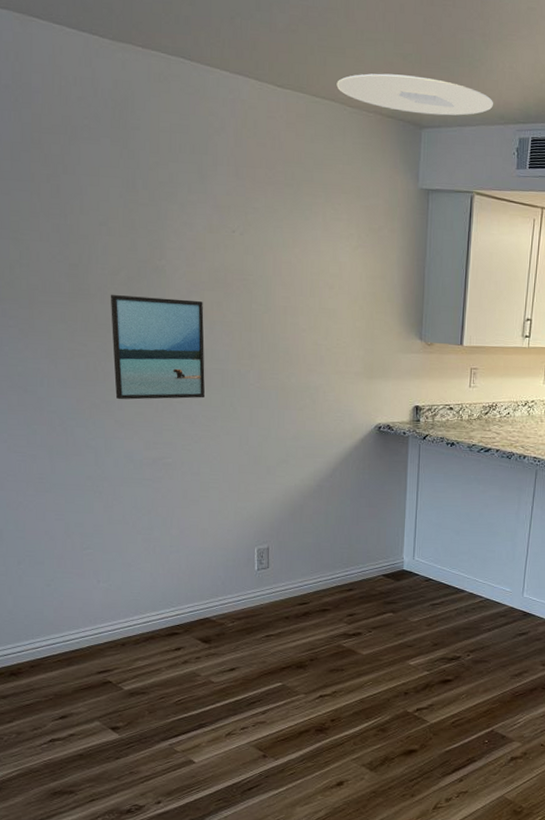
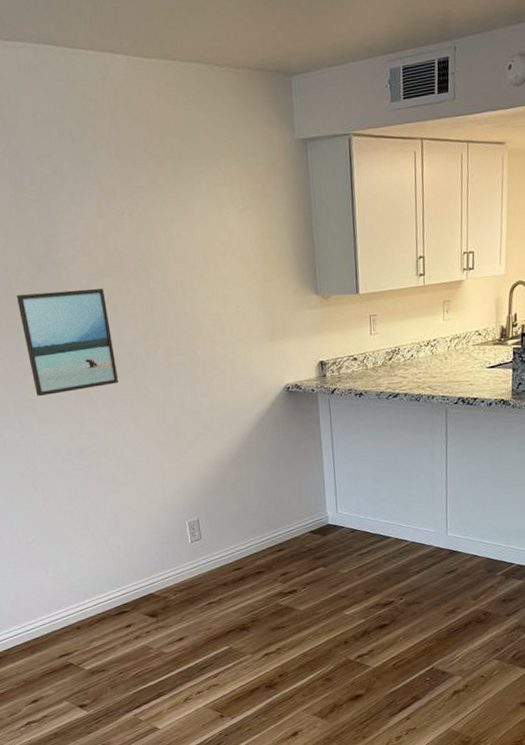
ceiling light: present [336,73,493,116] -> none [200,21,359,62]

